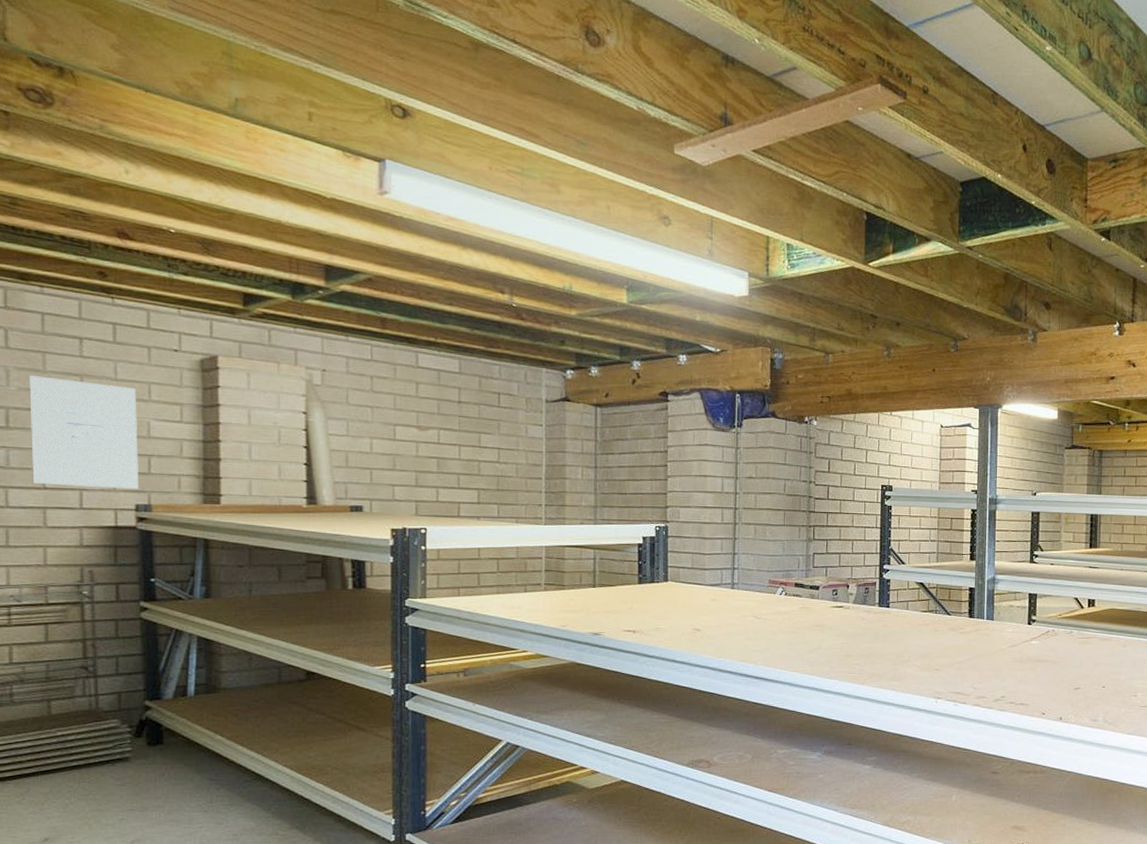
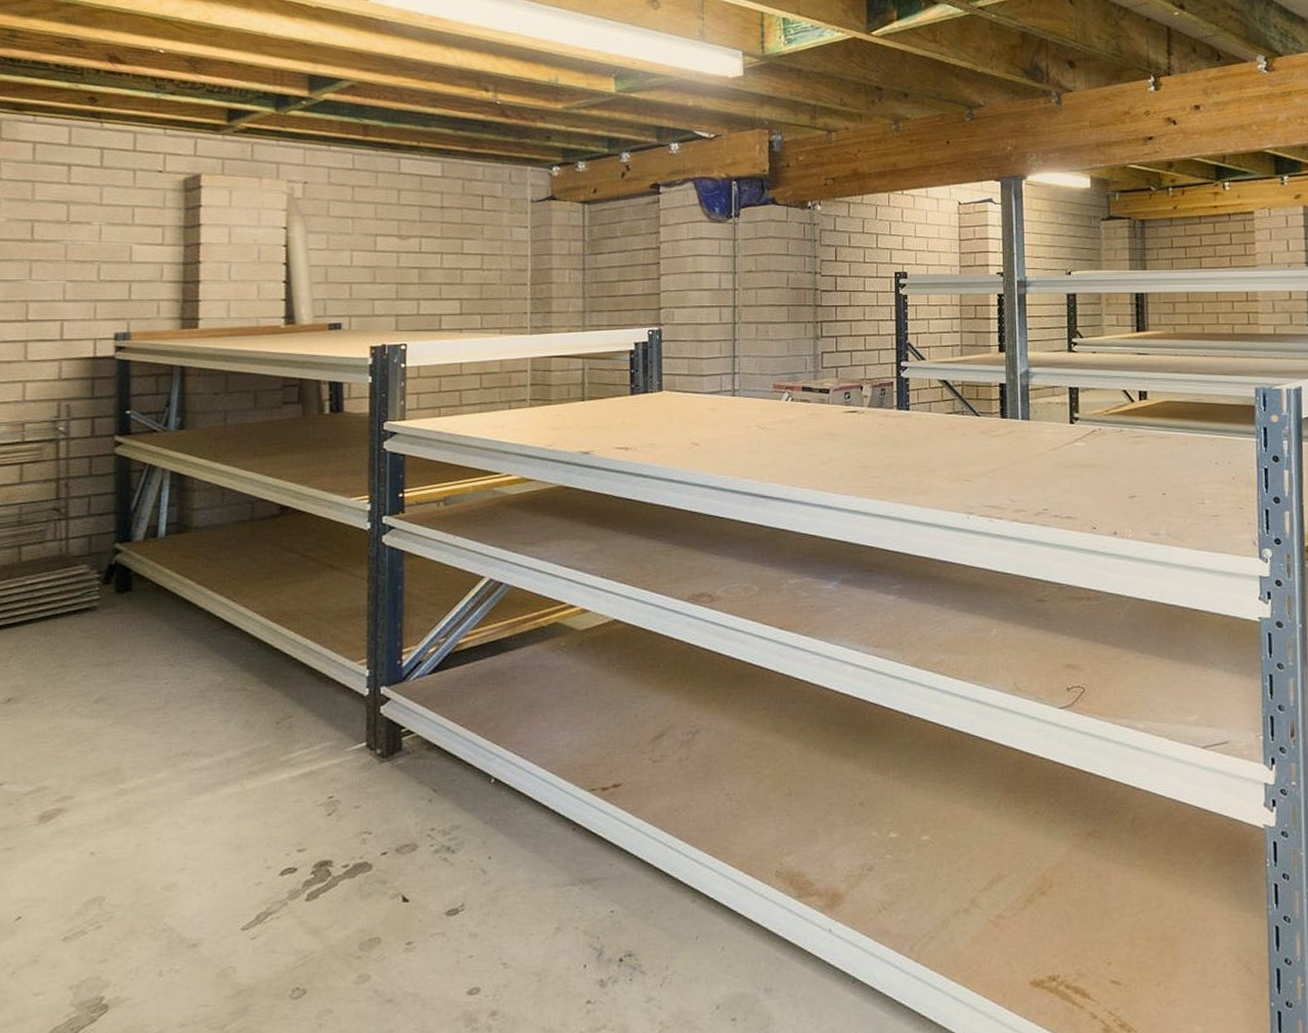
wall art: present [29,376,138,490] -> none [16,206,120,318]

